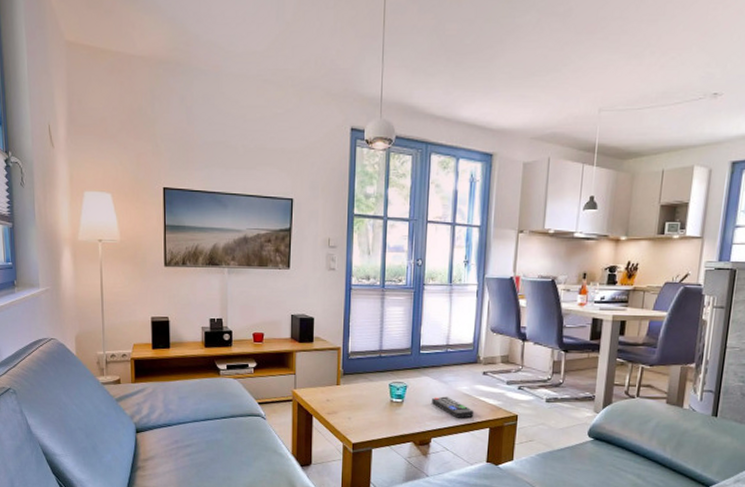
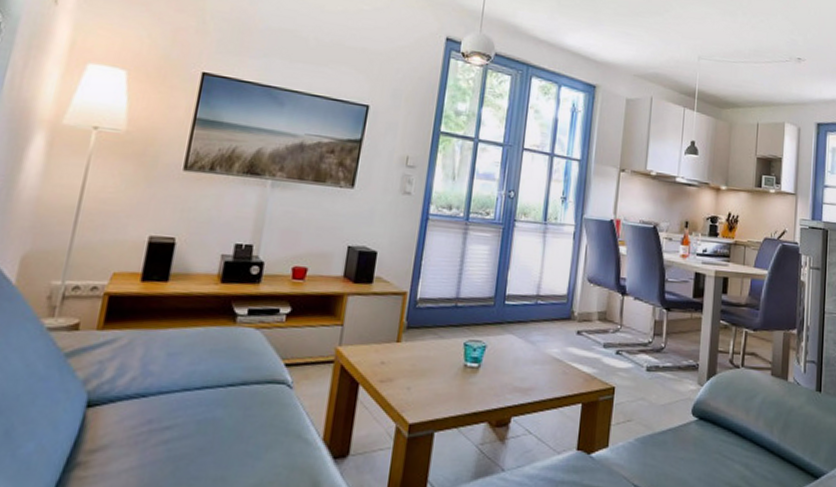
remote control: present [432,396,474,418] -> none [515,361,565,390]

